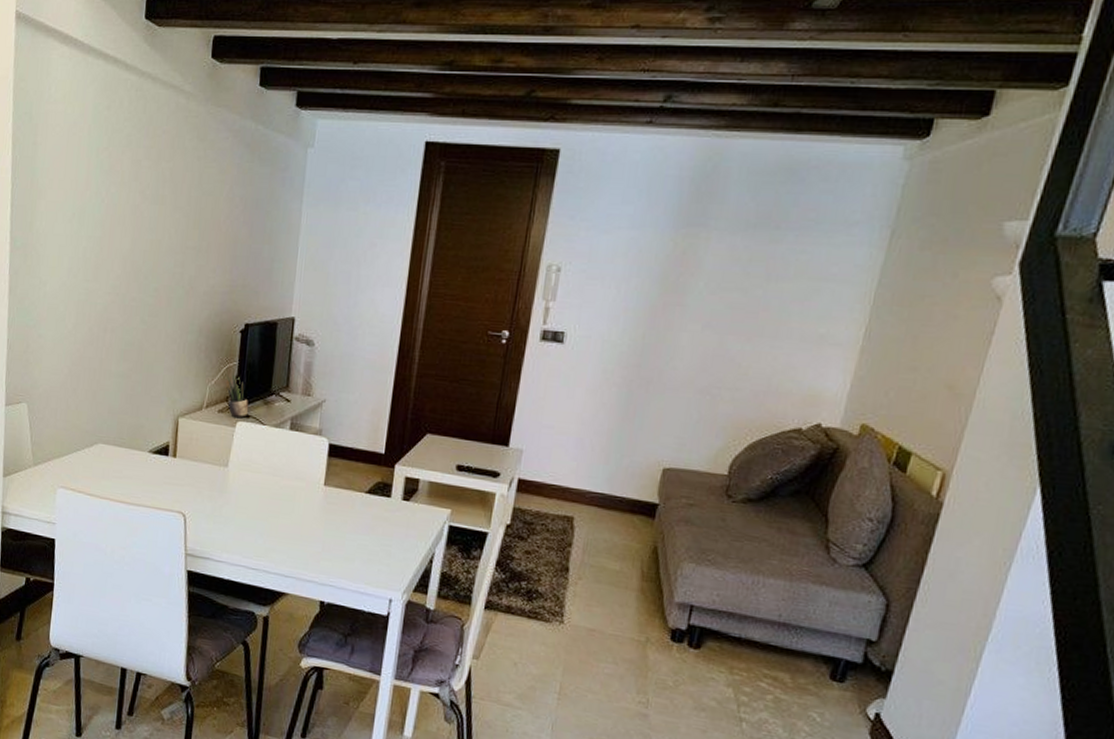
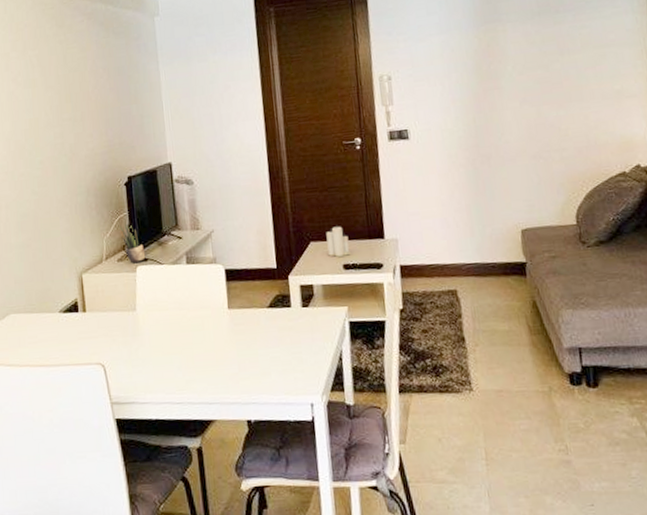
candle: none [443,421,470,457] -> present [326,225,351,257]

